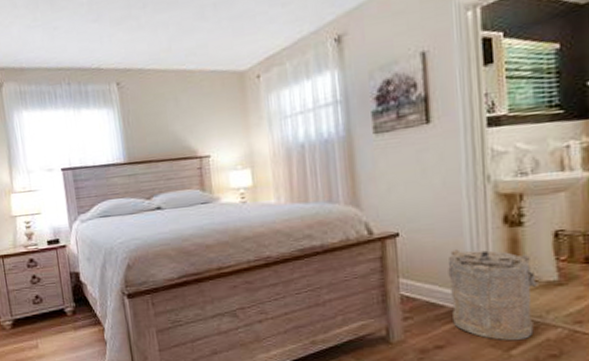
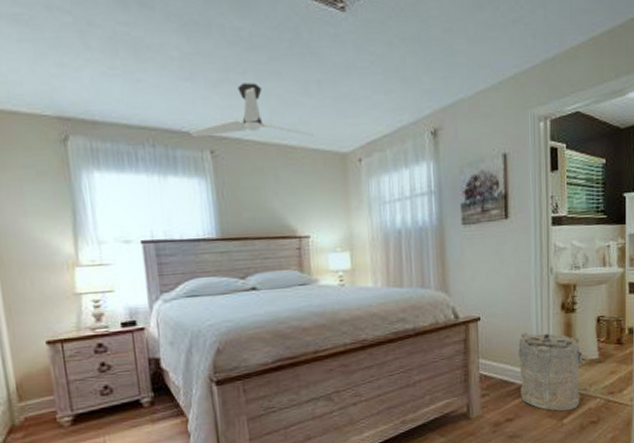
ceiling fan: none [98,15,211,73] -> present [189,83,314,138]

